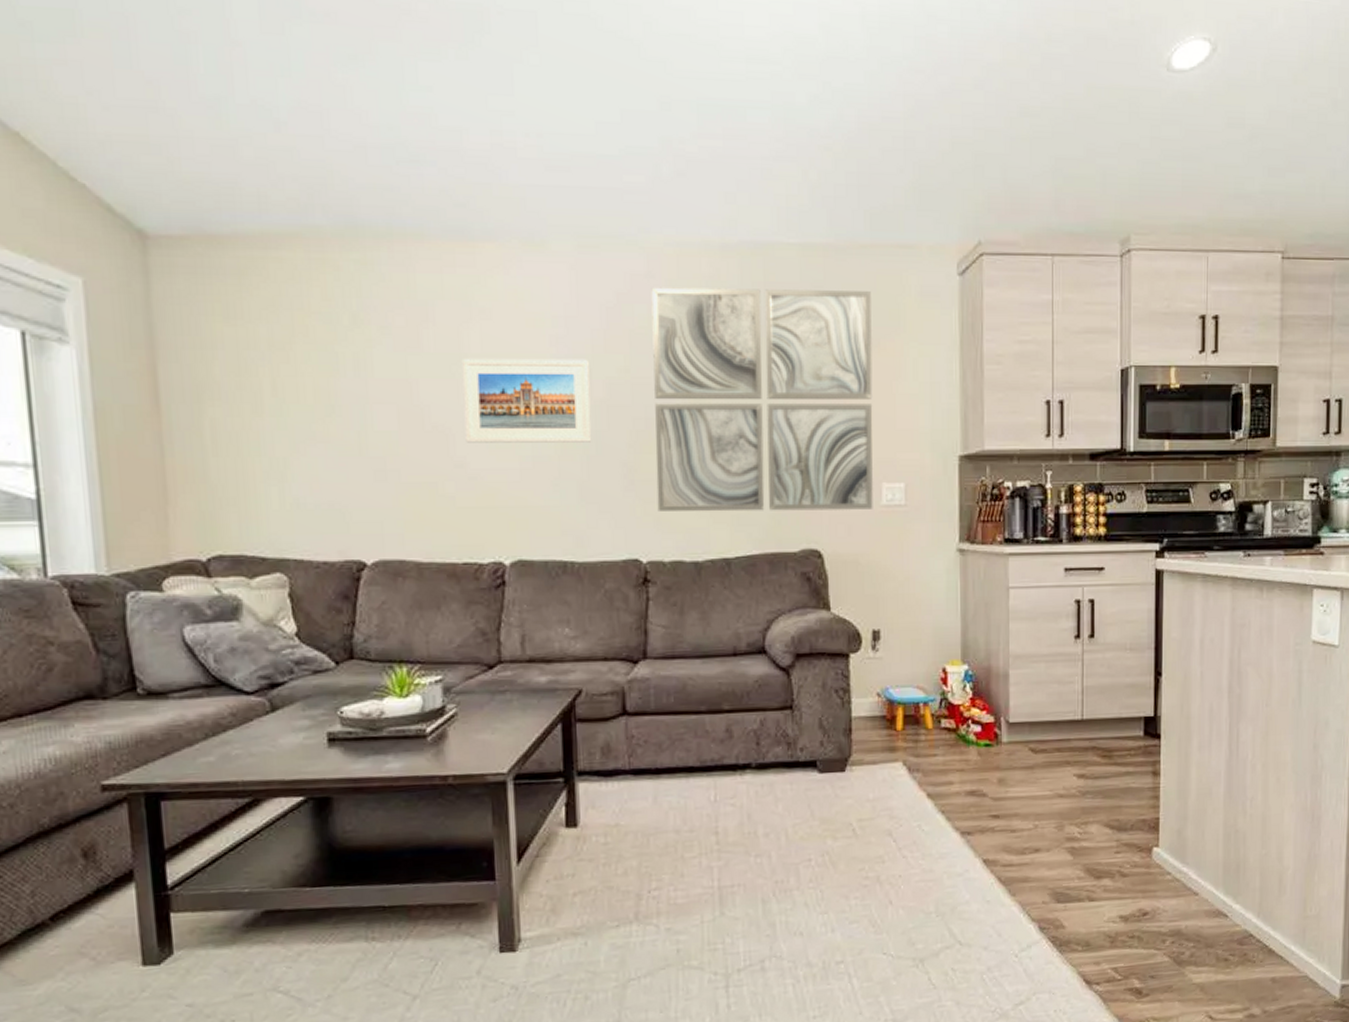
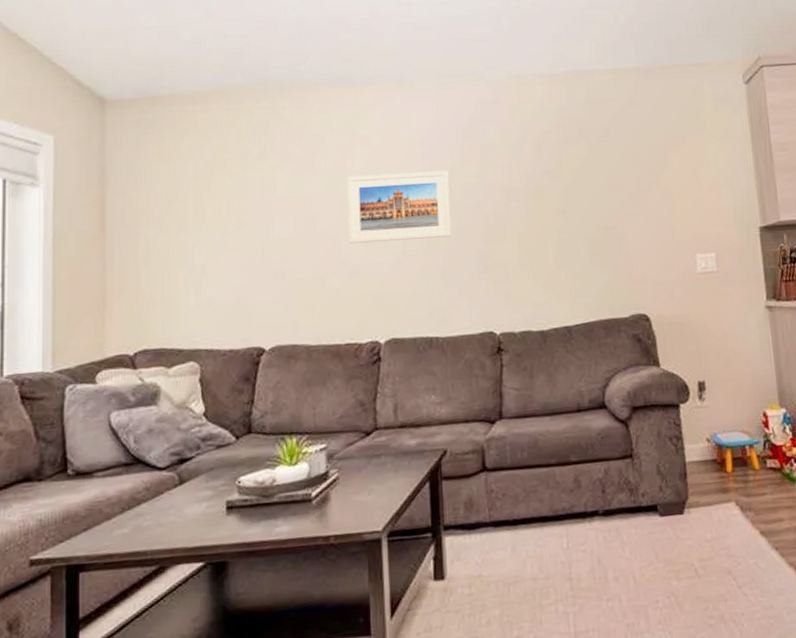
wall art: present [651,287,873,512] -> none [497,101,690,290]

